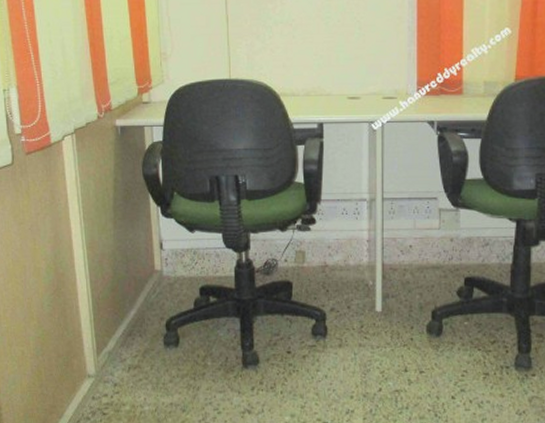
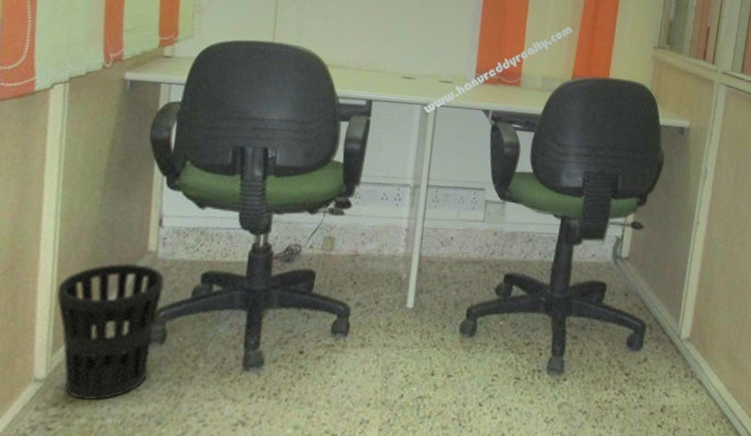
wastebasket: none [93,281,171,392] -> present [56,263,165,400]

